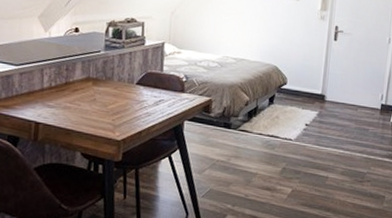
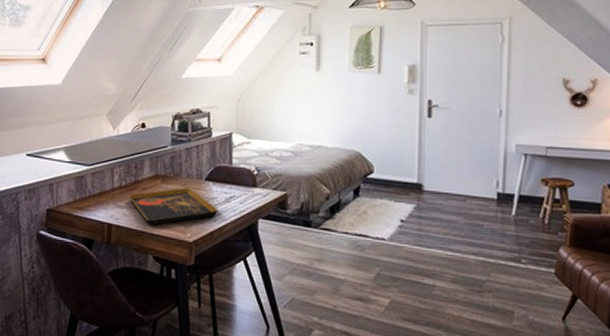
decorative tray: none [57,90,148,125] -> present [128,188,218,226]

